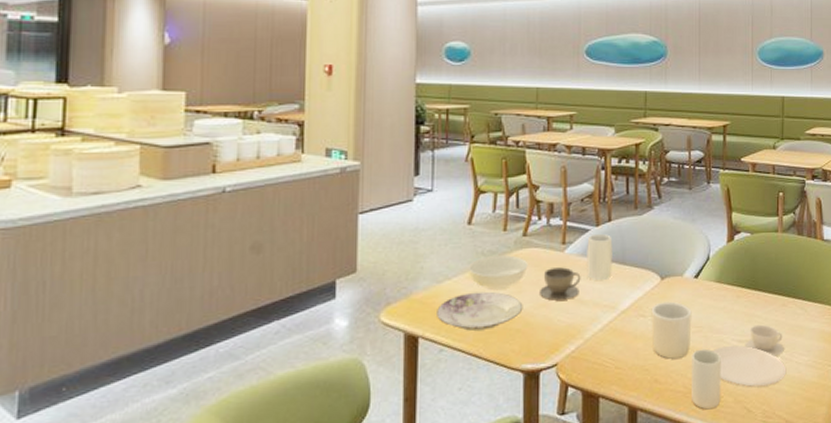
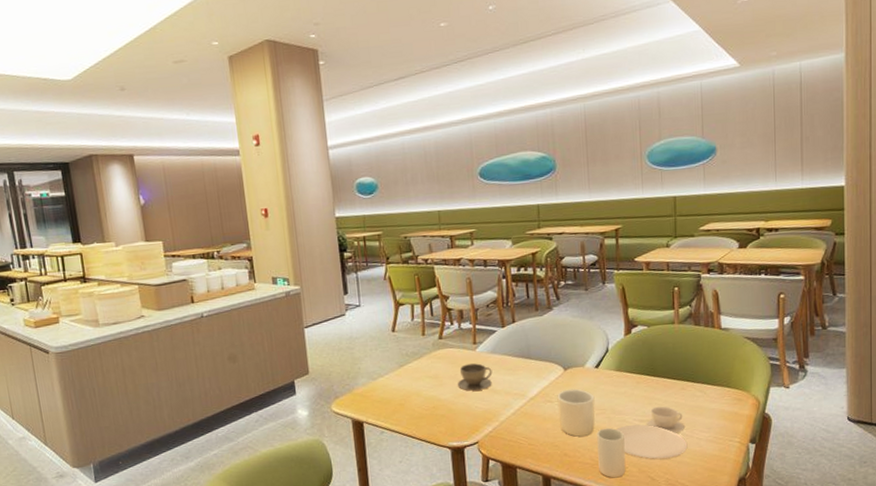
plate: present [437,291,523,331] -> none [375,385,445,417]
bowl: present [467,255,528,291] -> none [396,355,446,385]
cup: present [587,233,613,281] -> none [495,333,520,374]

